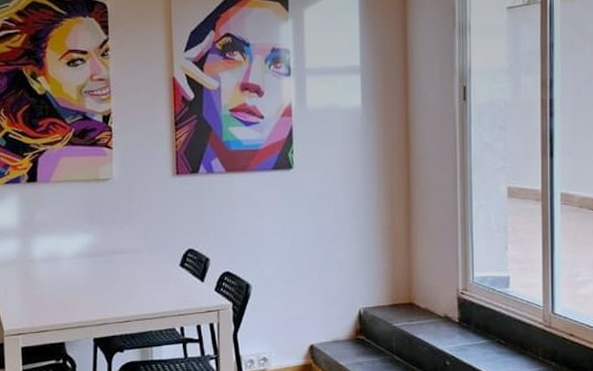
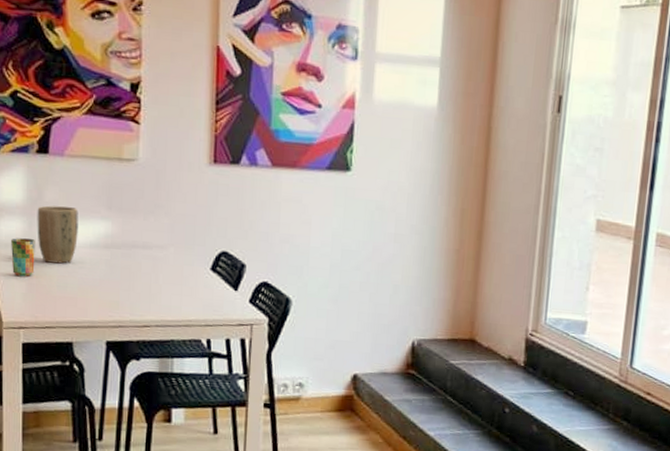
cup: none [8,256,29,290] -> present [11,238,35,277]
plant pot: none [29,225,65,275] -> present [37,205,78,264]

